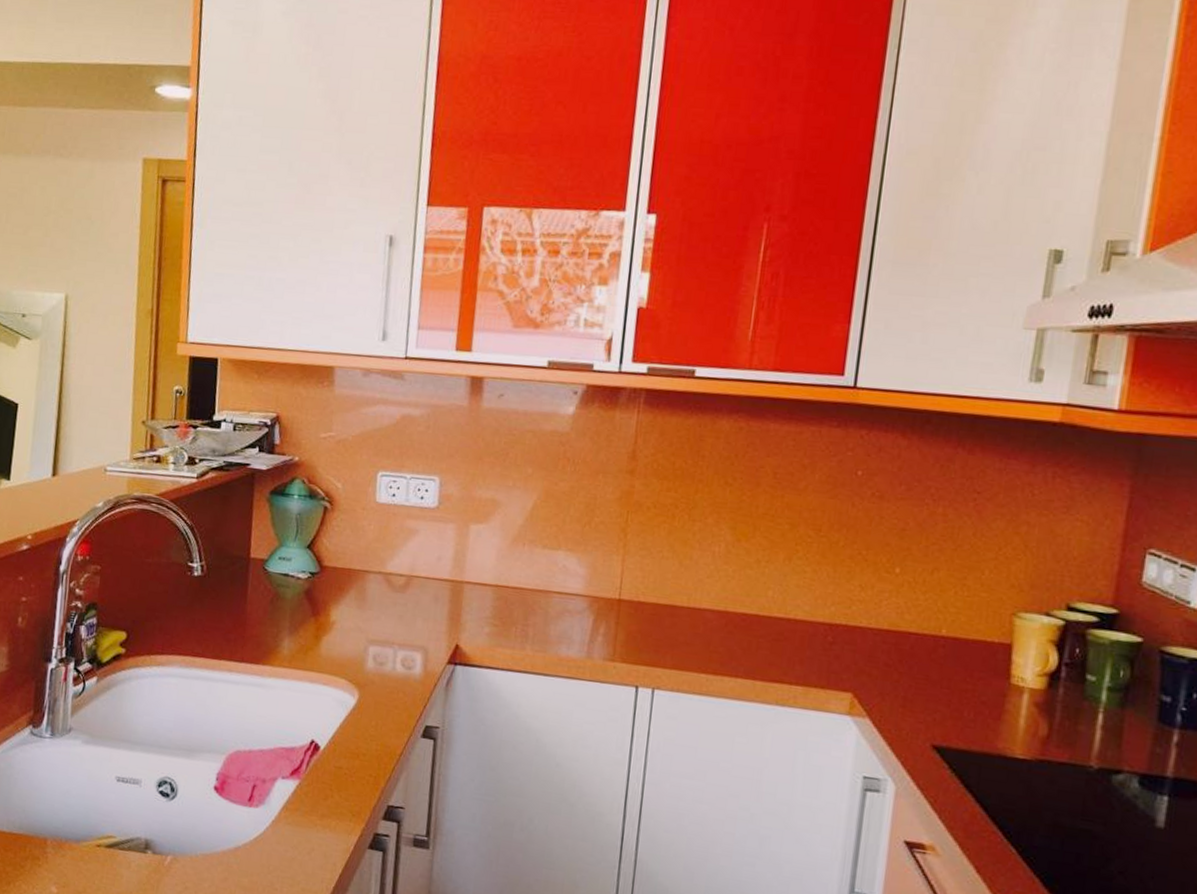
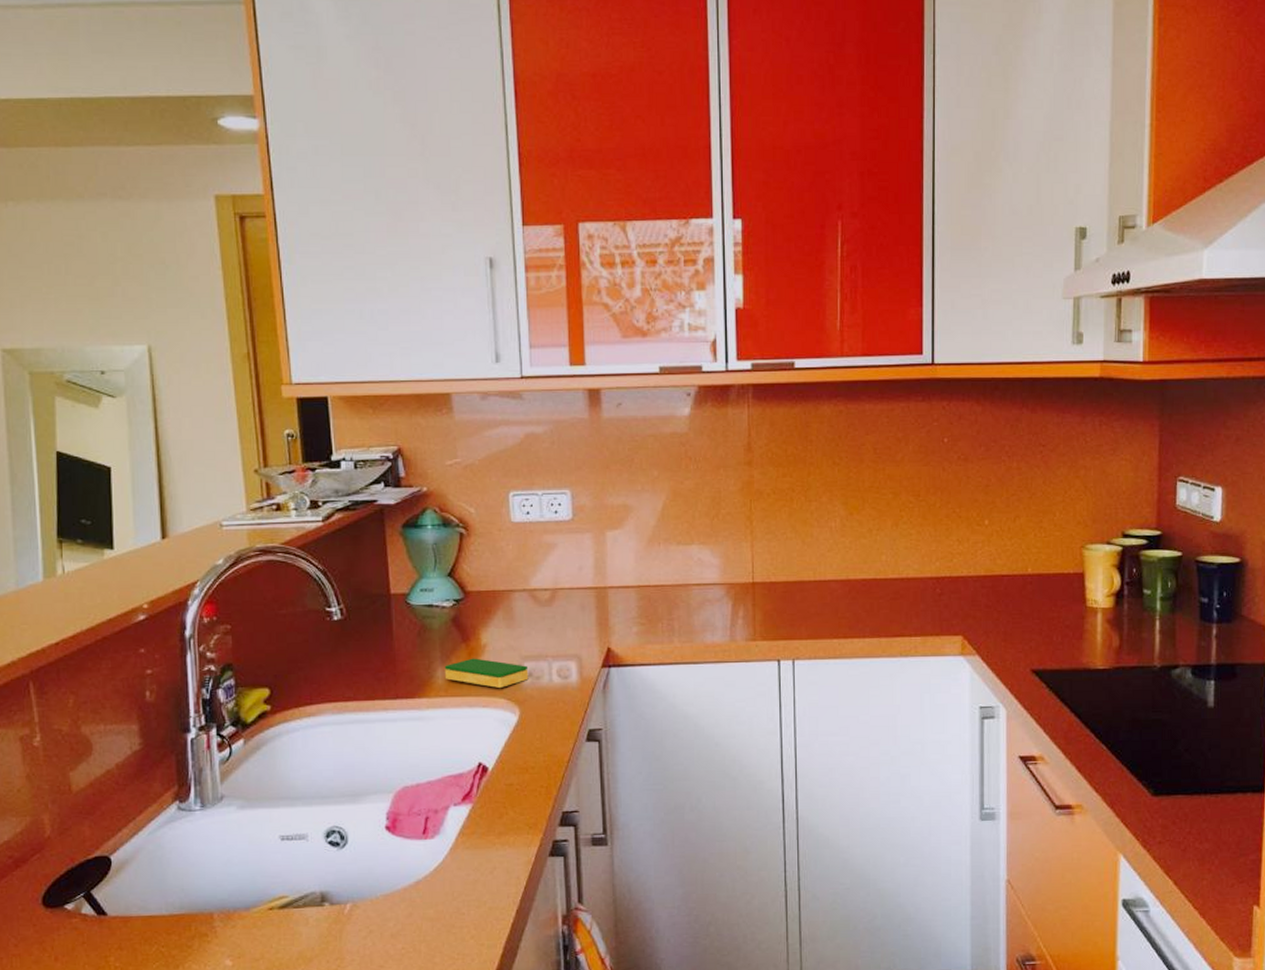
dish sponge: none [290,633,373,668] -> present [444,658,529,688]

